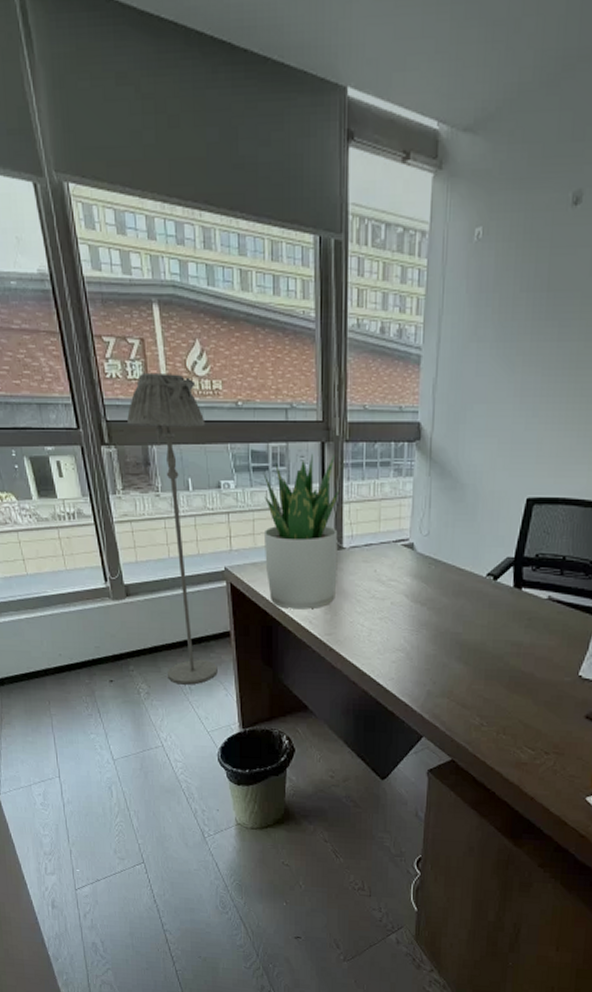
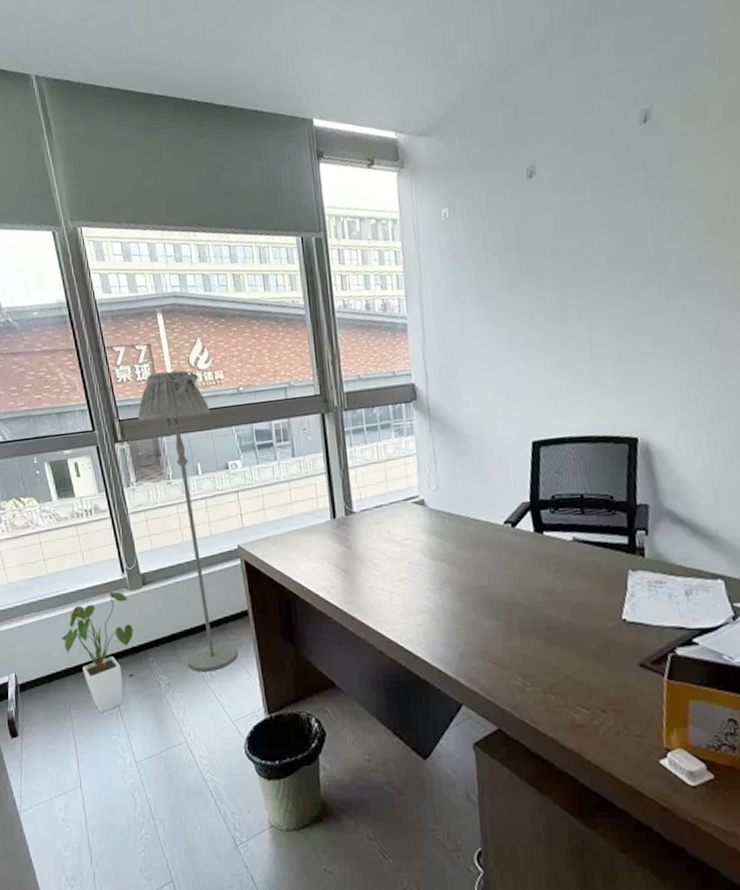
house plant: none [42,598,115,714] -> present [62,591,133,714]
planter: present [263,453,340,610] -> none [268,424,351,581]

